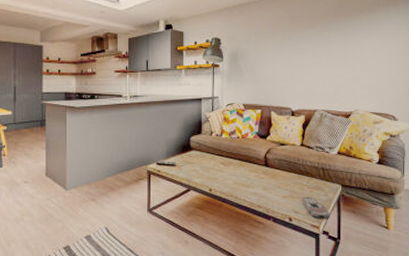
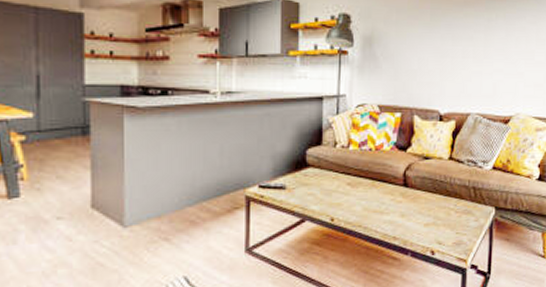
remote control: present [301,196,330,219] -> none [447,223,480,250]

